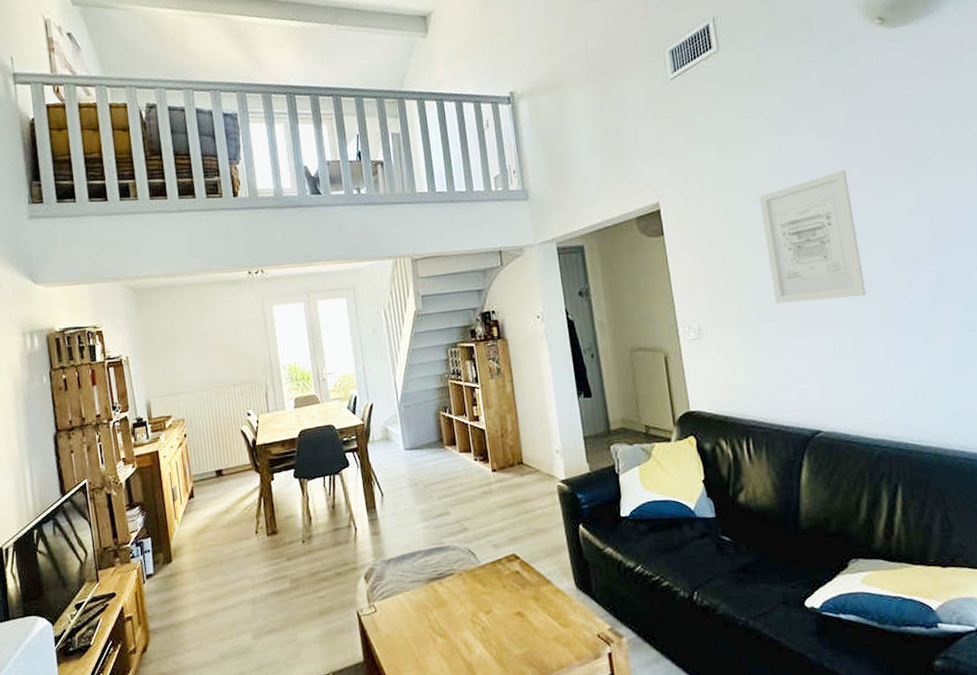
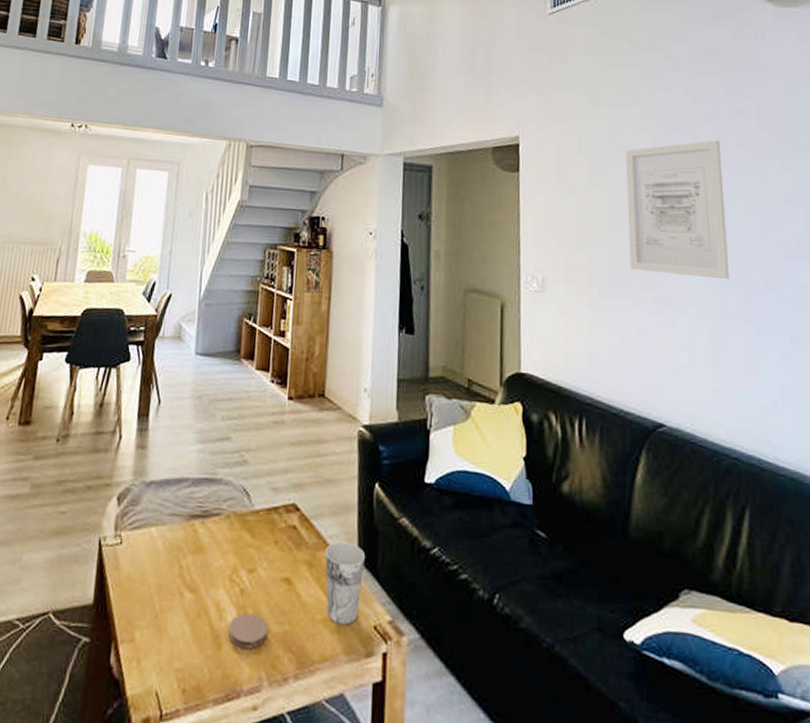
coaster: none [478,643,512,671] -> present [228,612,269,649]
cup: none [547,575,583,639] -> present [325,541,366,625]

